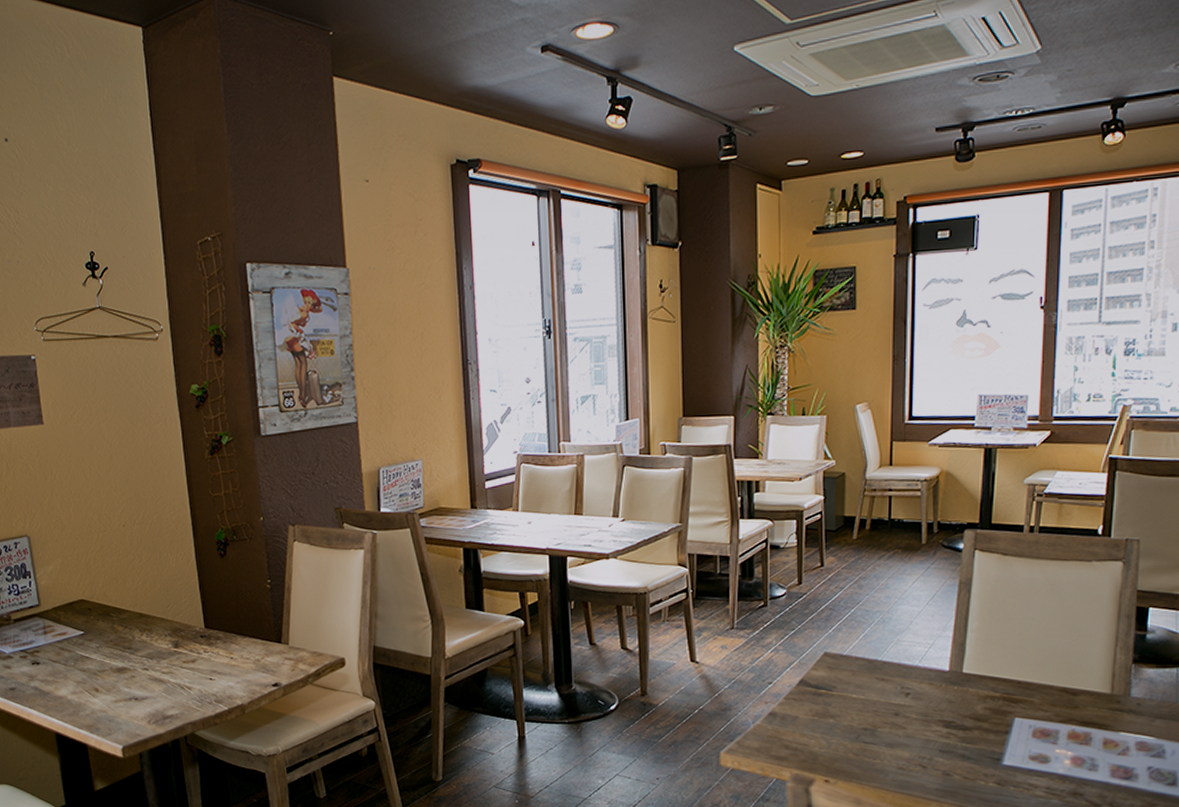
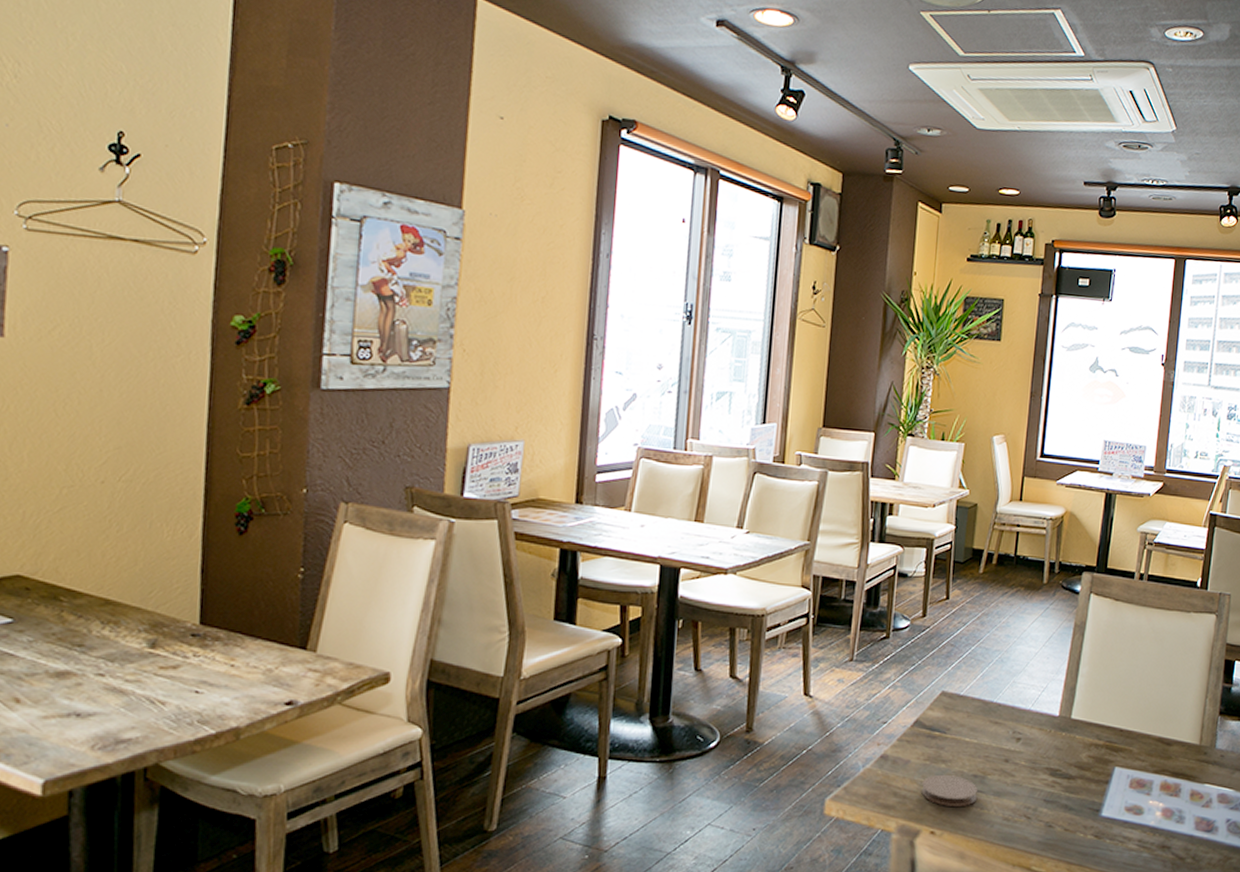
coaster: none [812,728,870,757] -> present [921,774,978,806]

